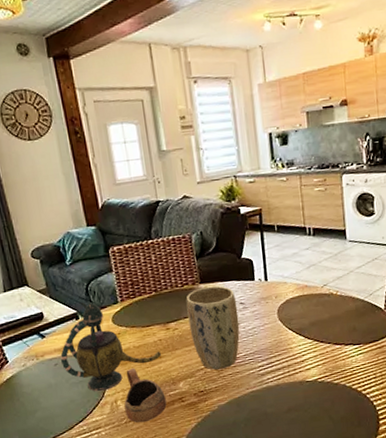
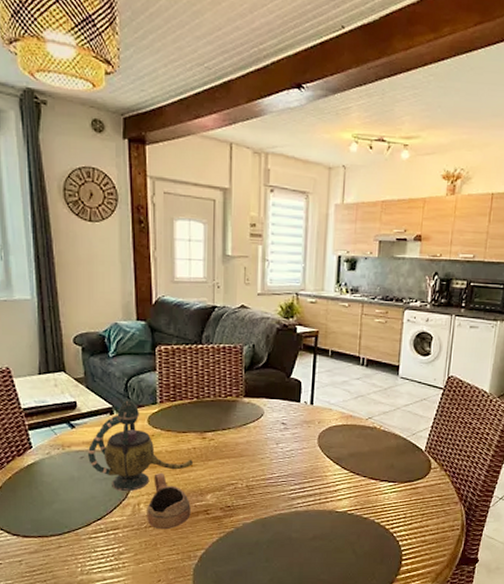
plant pot: present [186,286,240,370] -> none [226,401,279,488]

